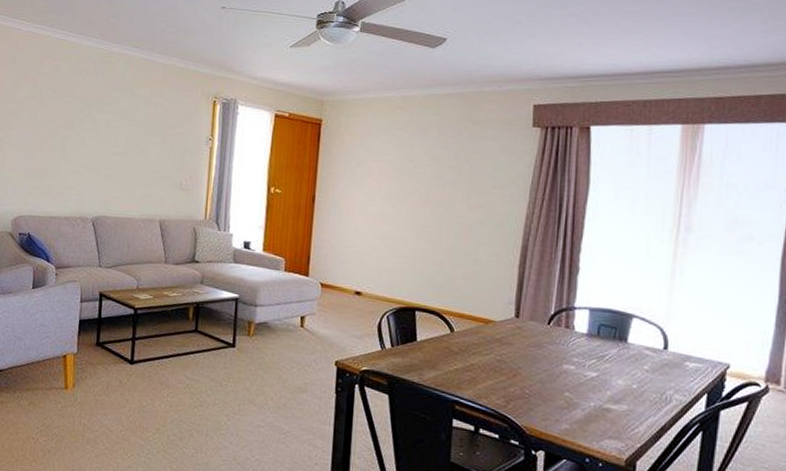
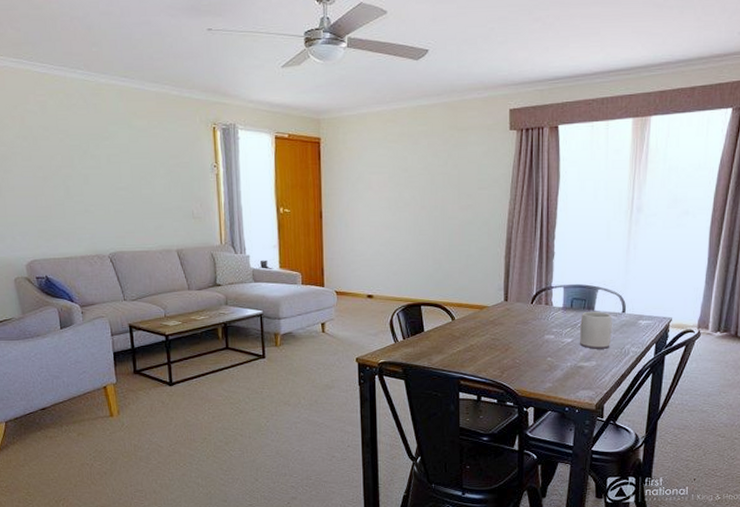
mug: none [606,342,650,392] -> present [579,311,612,349]

